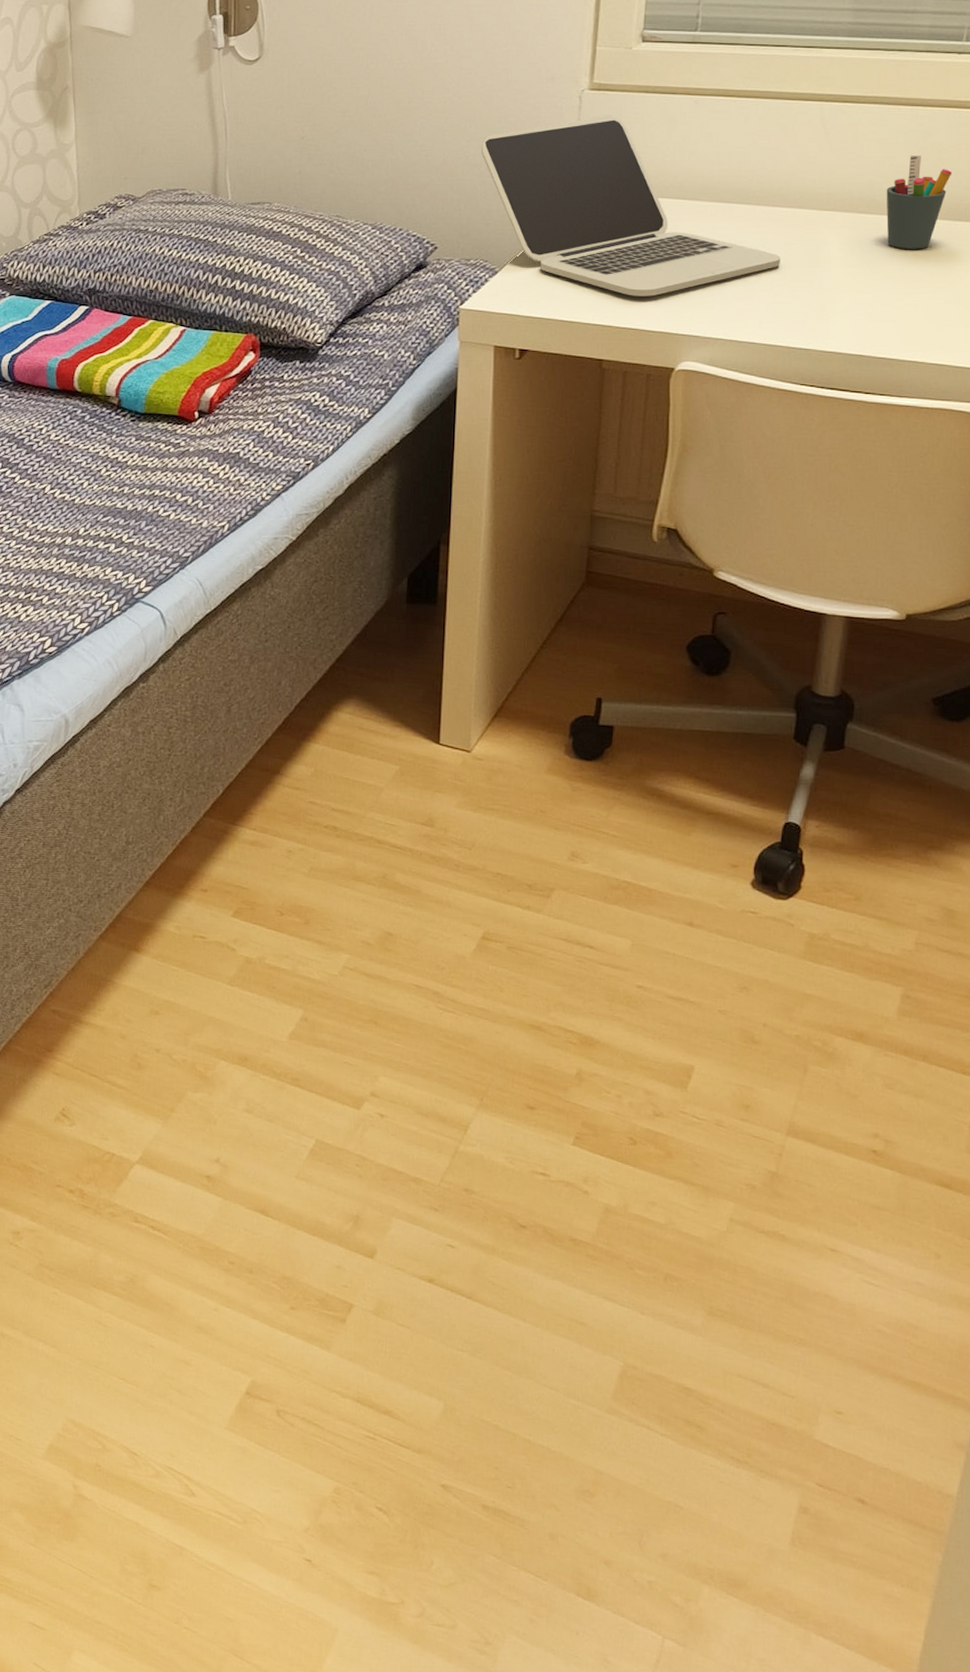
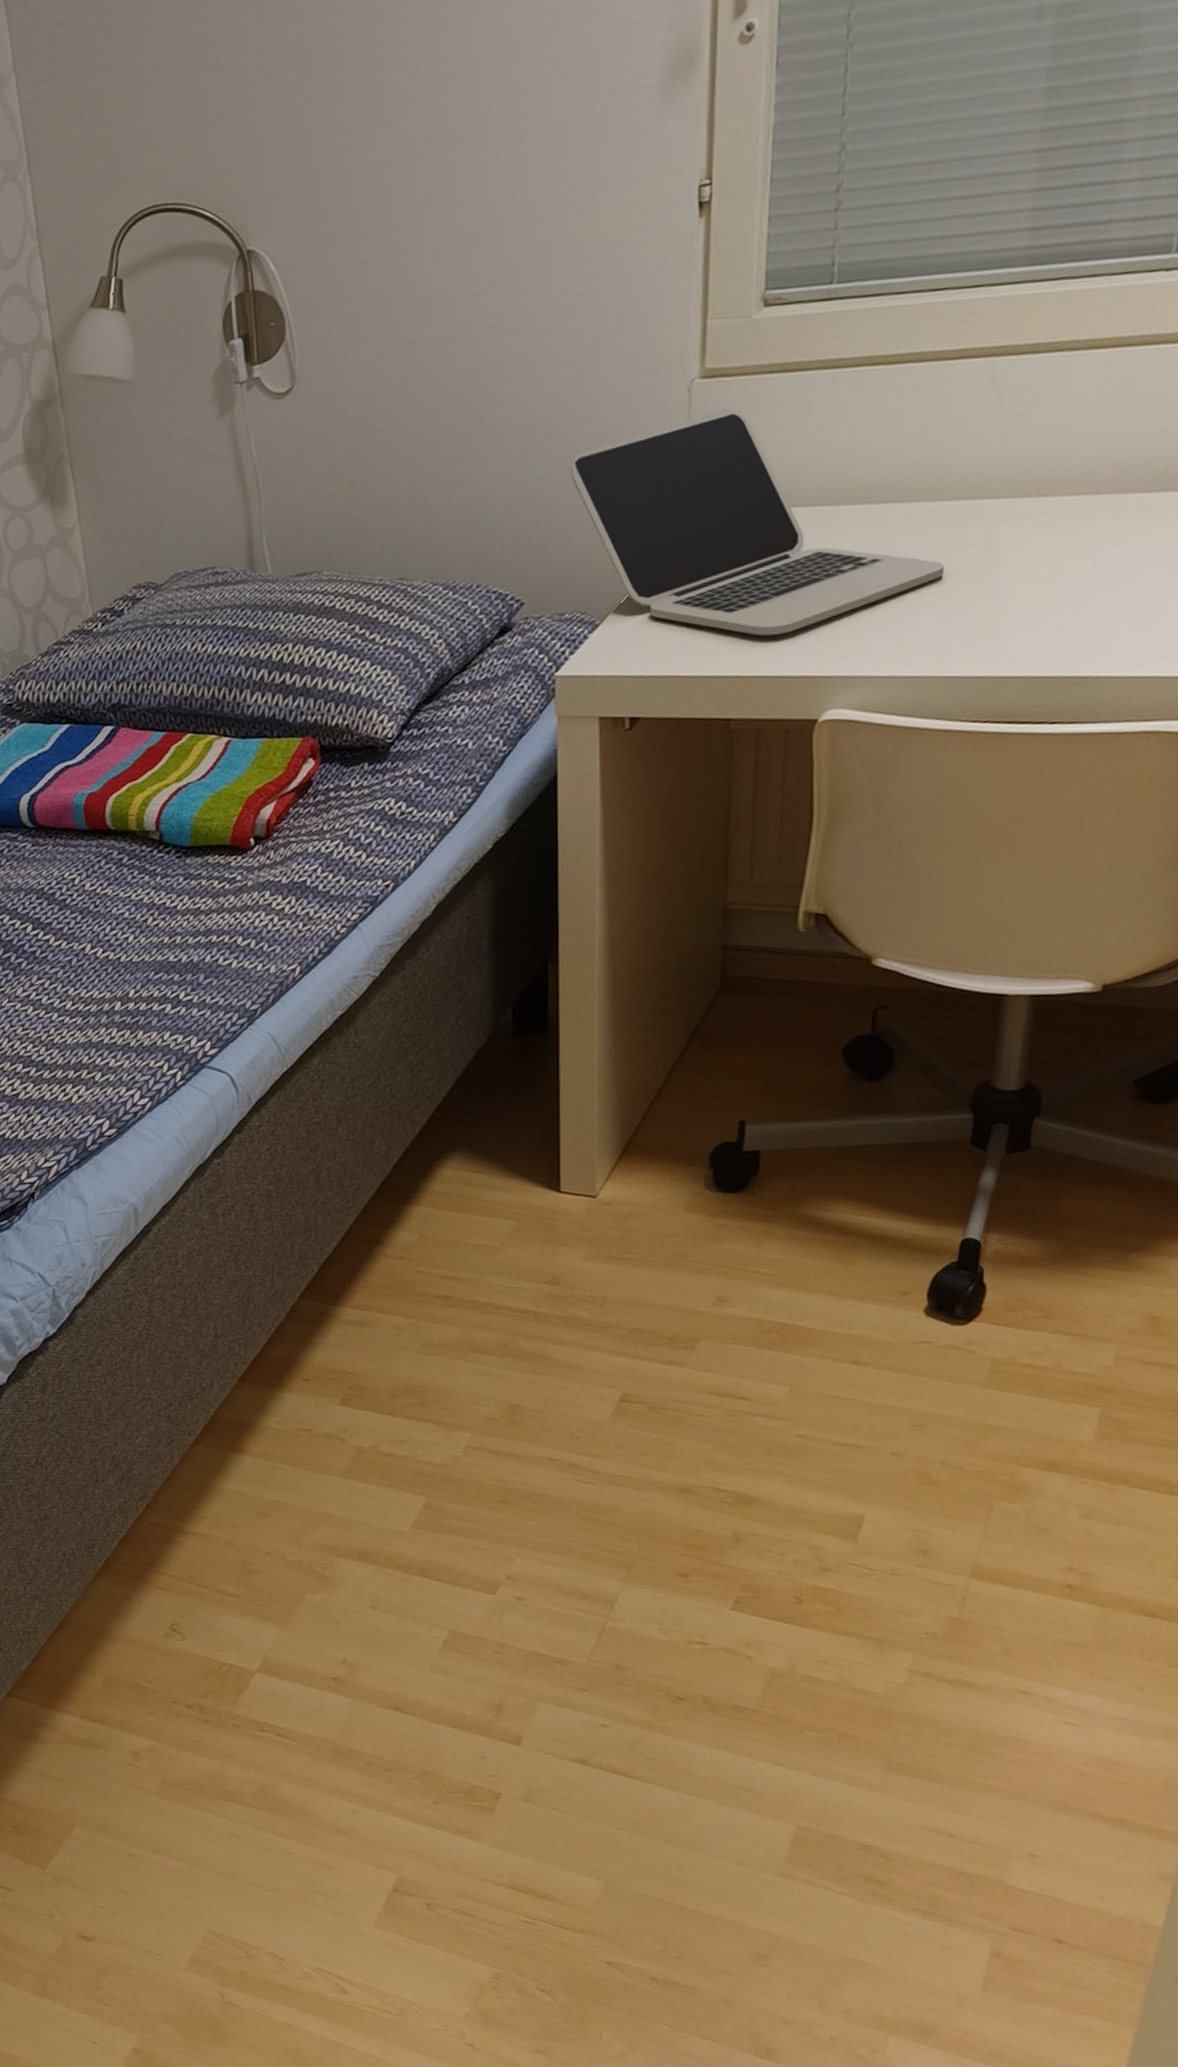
pen holder: present [886,156,952,249] -> none [1074,412,1158,536]

